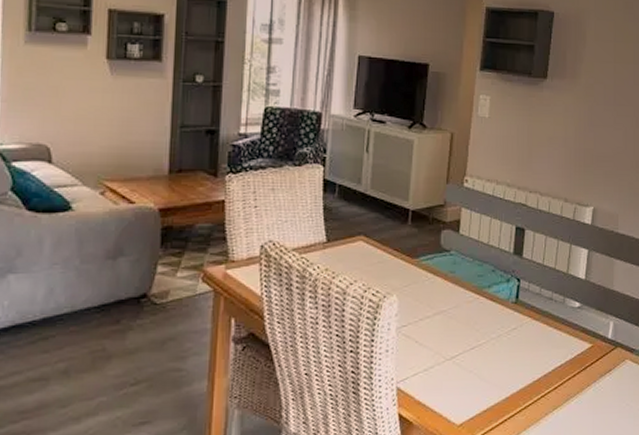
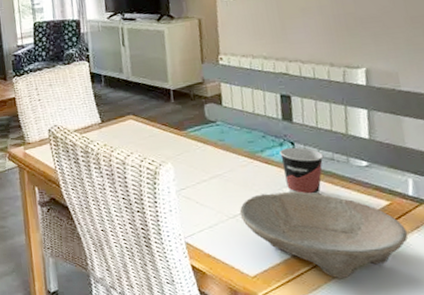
bowl: none [457,331,602,424] -> present [239,191,408,278]
cup: none [505,284,544,336] -> present [279,147,324,195]

